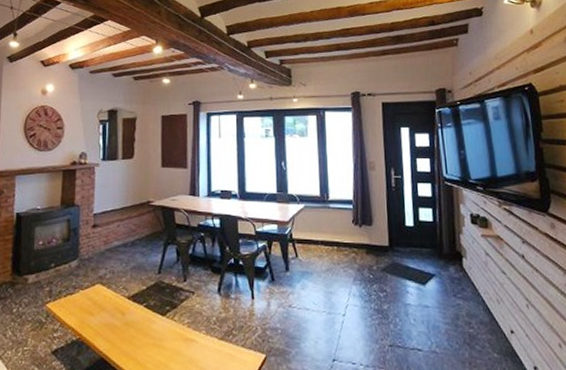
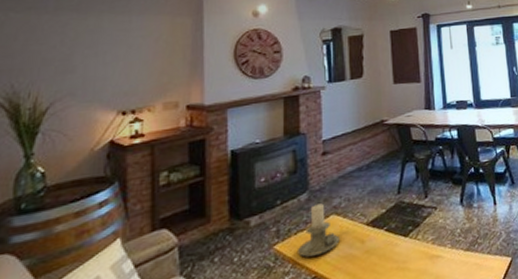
candle holder: none [65,272,103,319] -> present [296,203,340,257]

